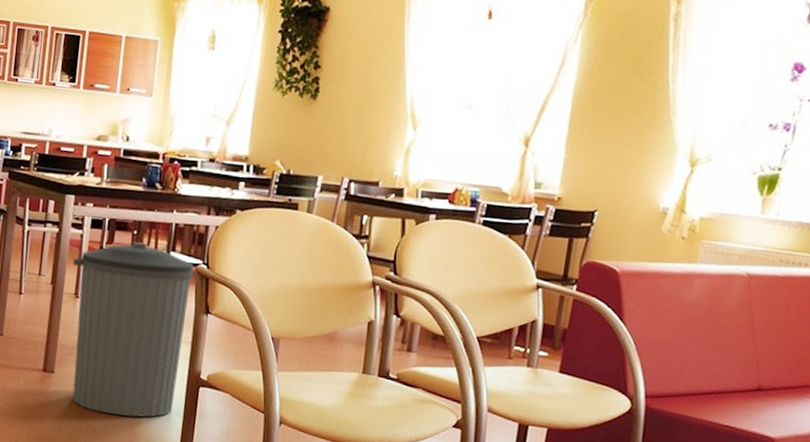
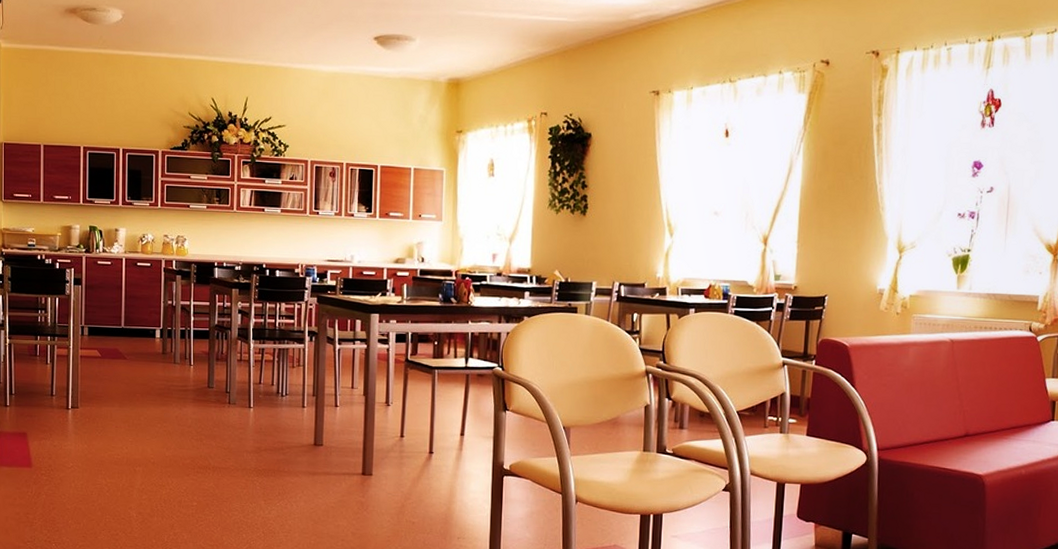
trash can: present [72,242,195,417] -> none [381,352,492,508]

